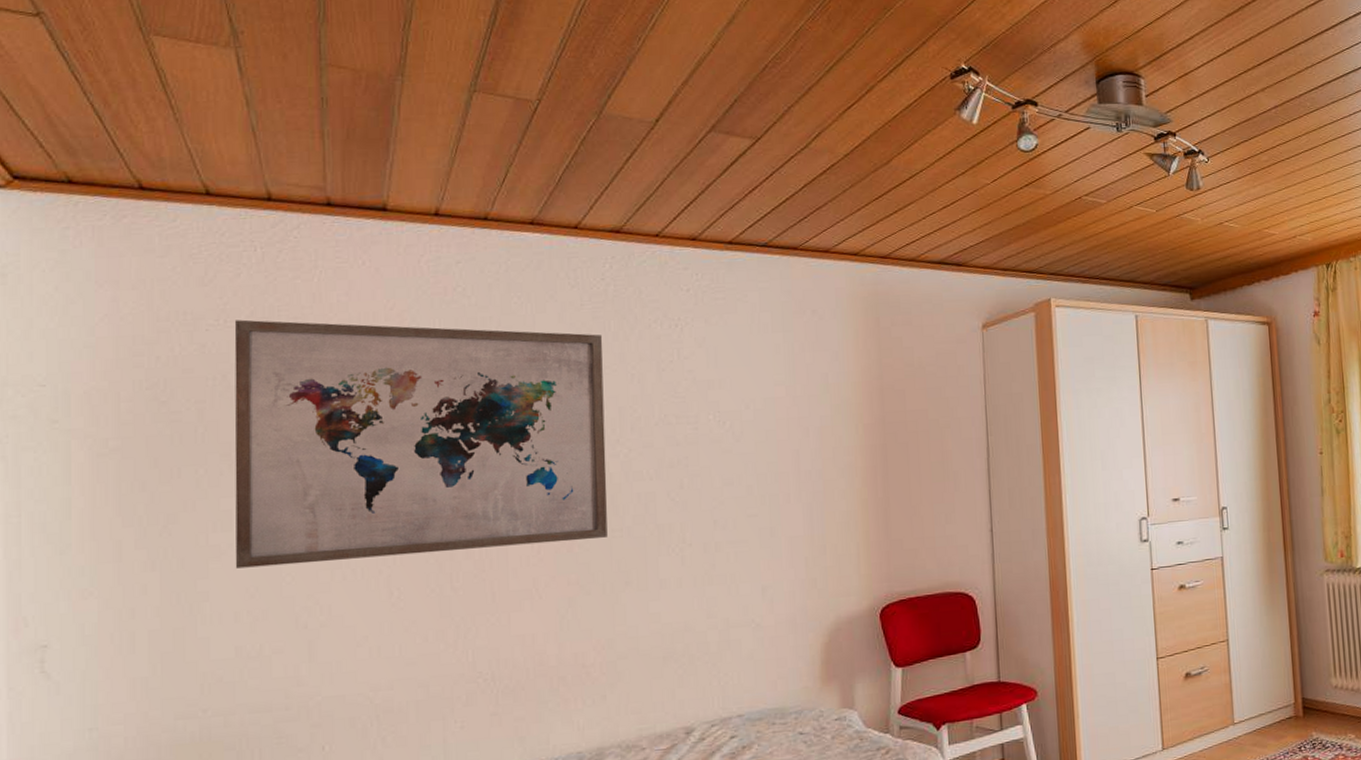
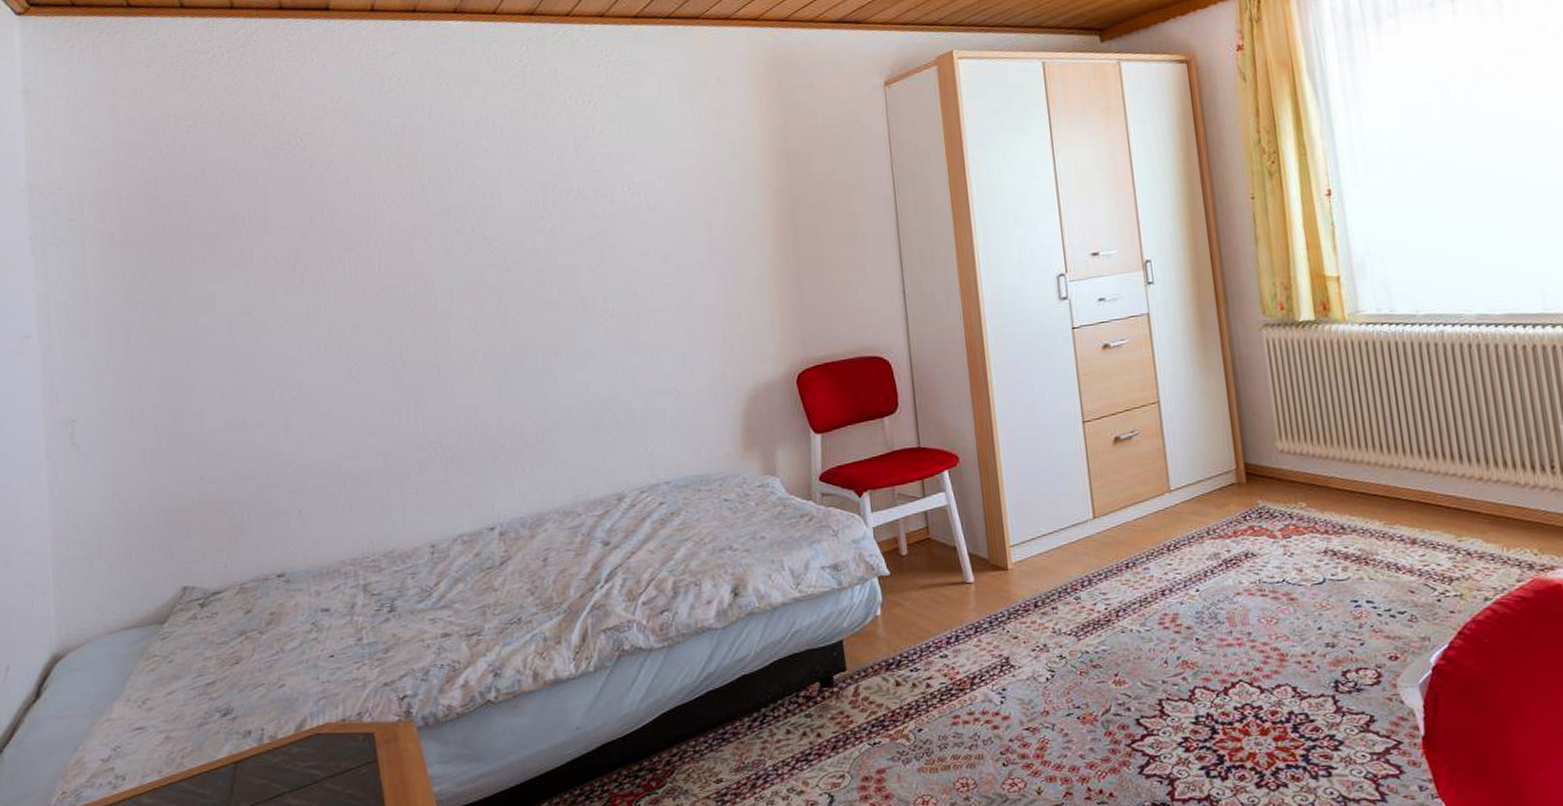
wall art: present [234,319,608,569] -> none [209,114,537,348]

